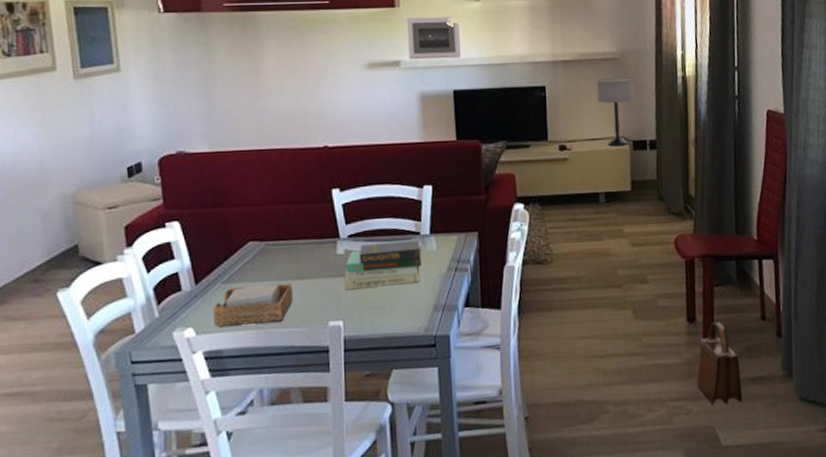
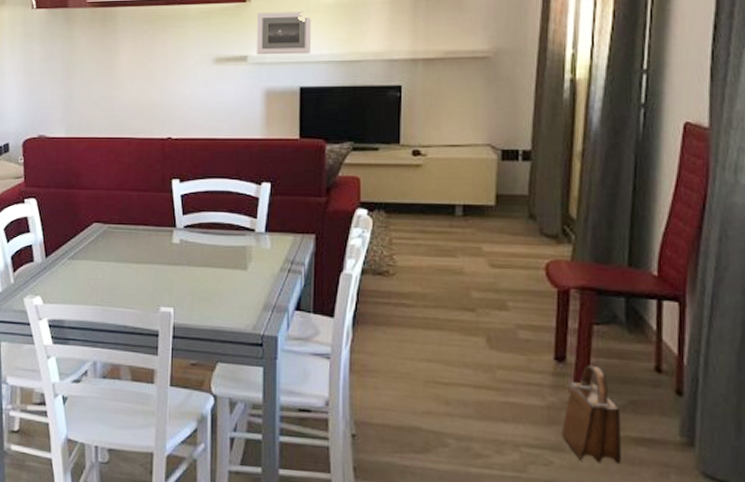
napkin holder: present [213,283,293,327] -> none [58,264,129,301]
books: present [344,239,423,291] -> none [177,236,257,280]
table lamp: present [597,77,634,147] -> none [461,77,507,155]

